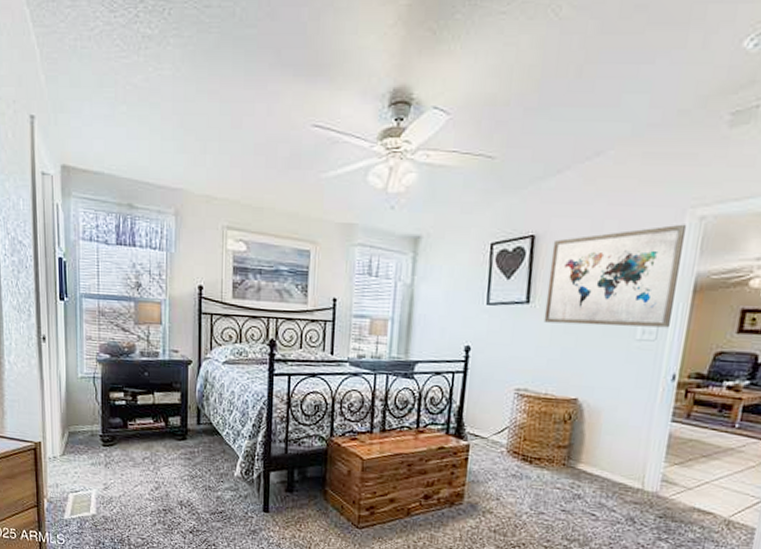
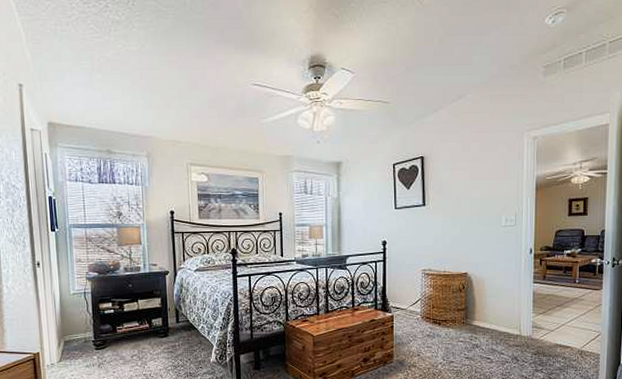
wall art: present [543,224,687,328] -> none [437,143,526,219]

